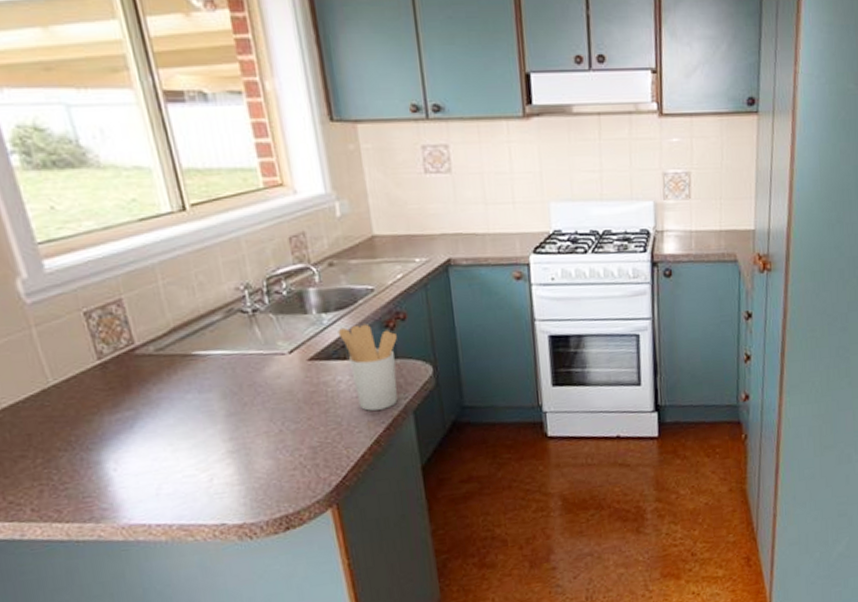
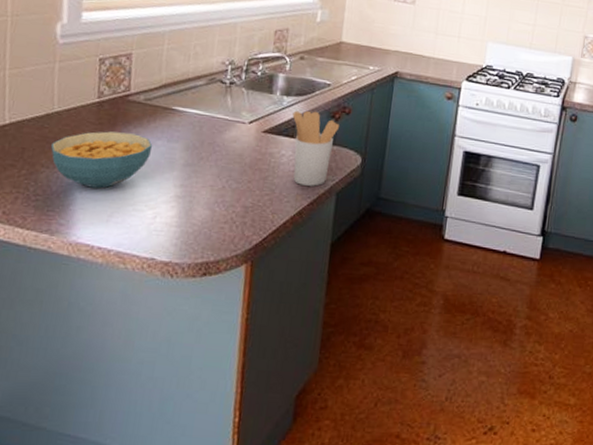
cereal bowl: none [61,392,184,463] -> present [51,131,153,189]

